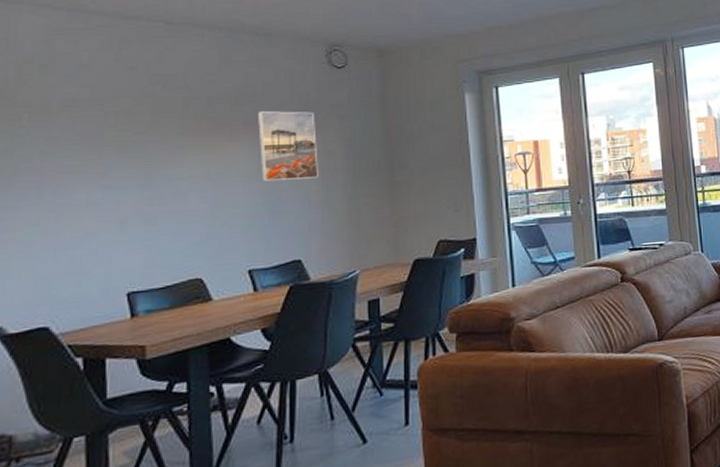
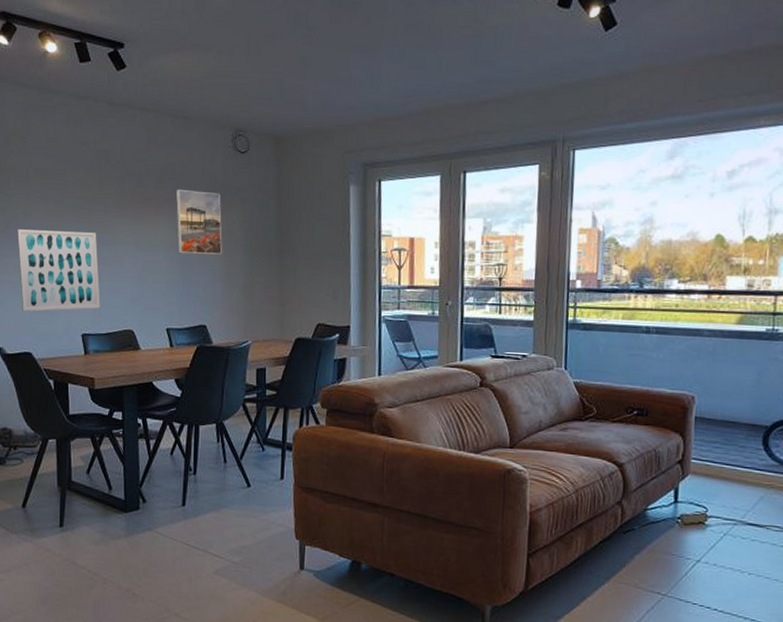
wall art: none [30,169,155,275] -> present [17,229,100,311]

